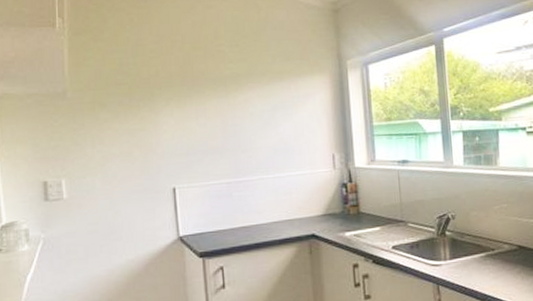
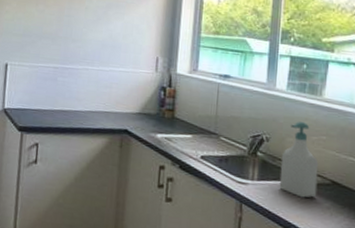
soap bottle: none [468,194,507,268] -> present [279,122,319,198]

